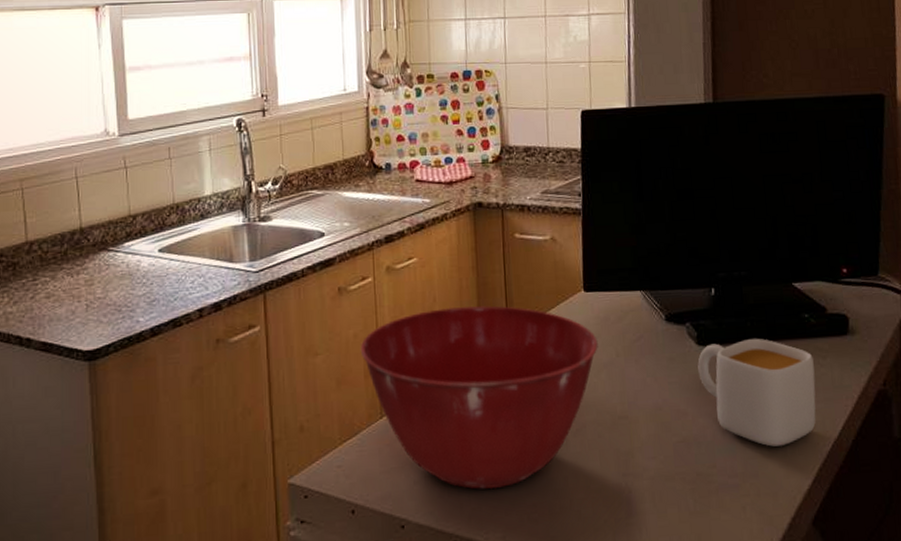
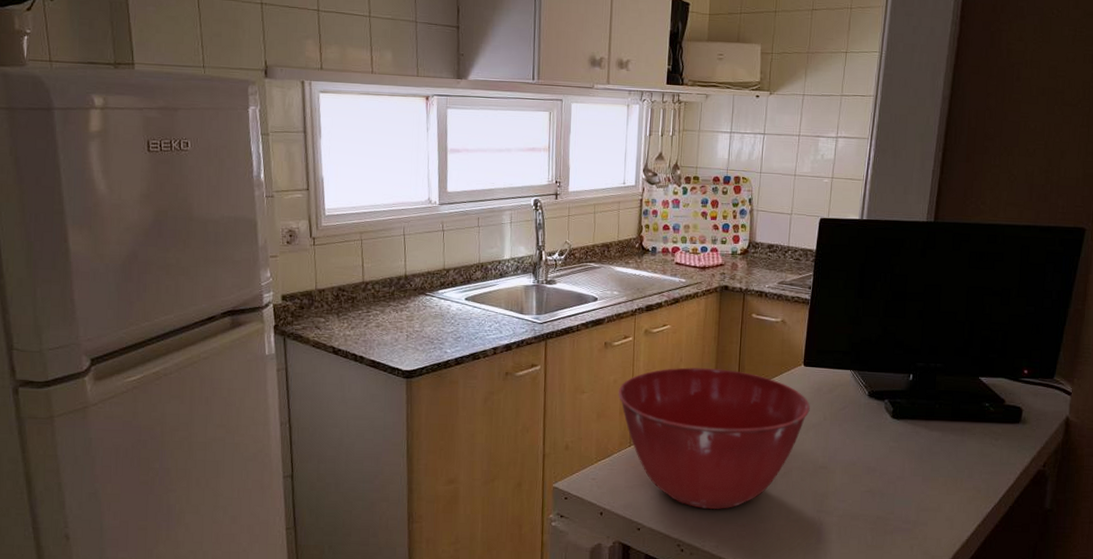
mug: present [697,338,816,447] -> none [889,417,987,504]

